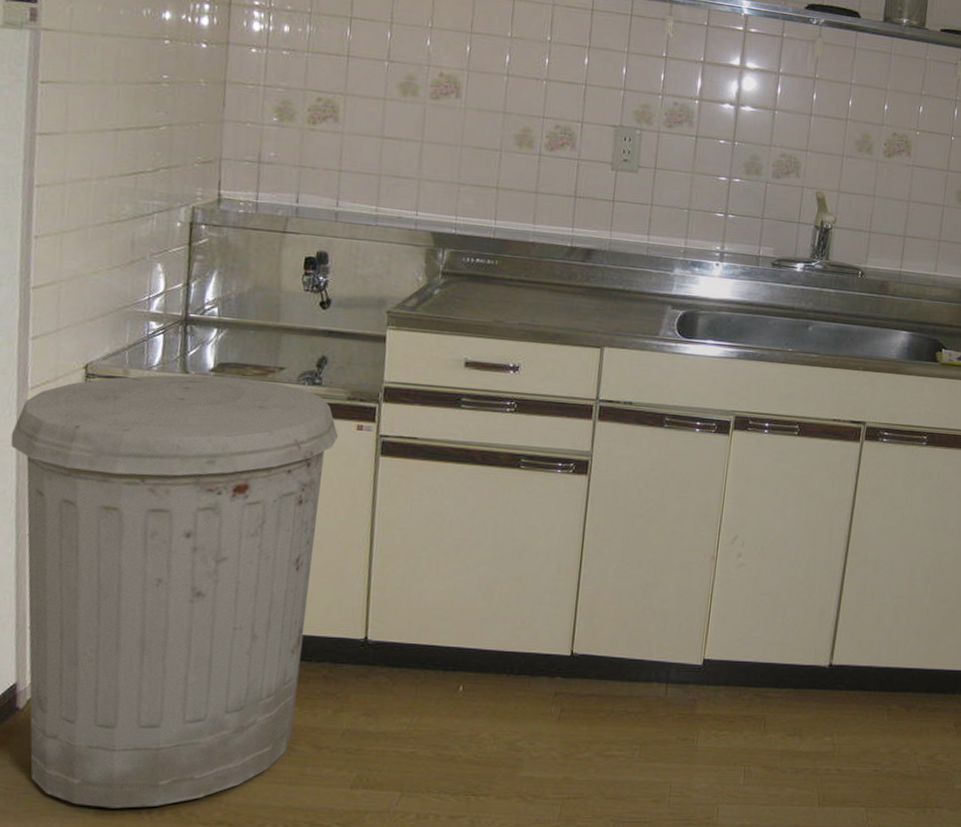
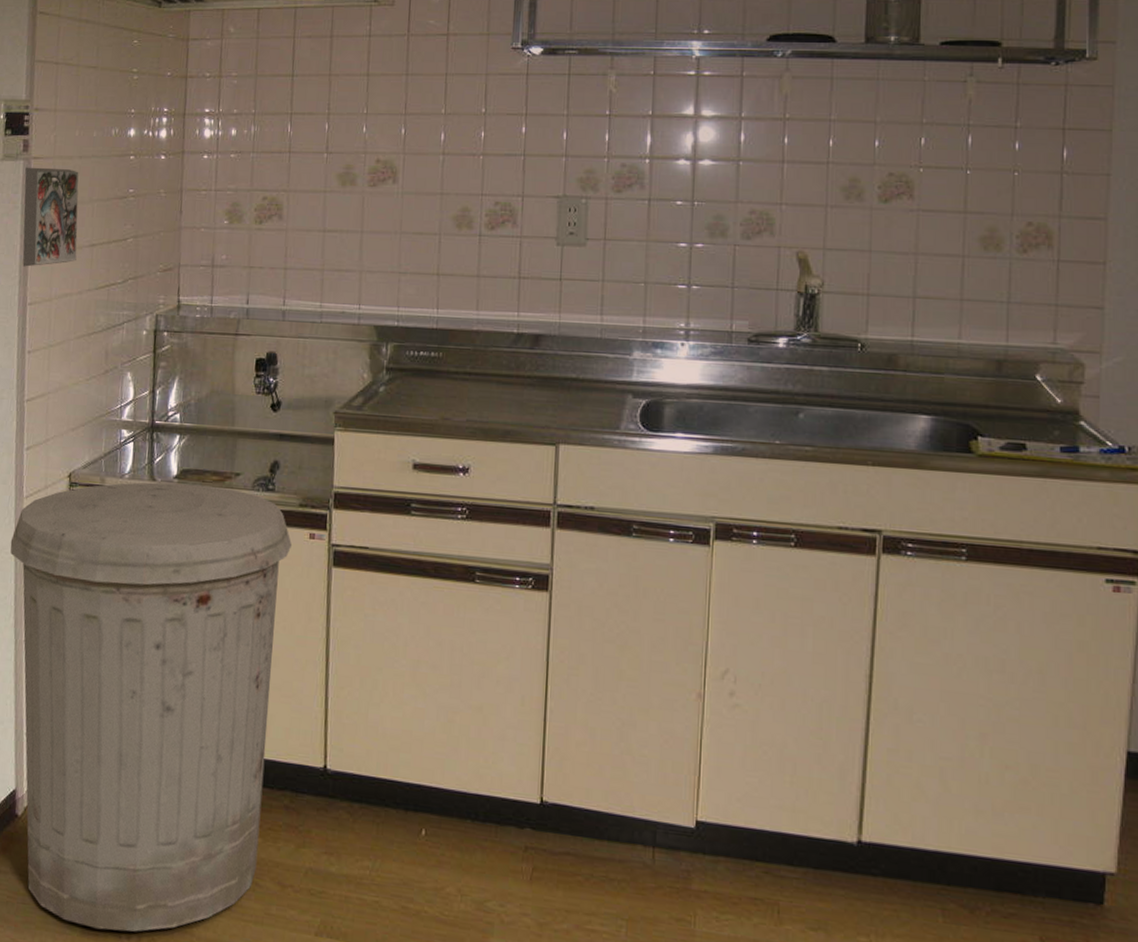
decorative tile: none [28,38,101,147] -> present [22,167,79,267]

